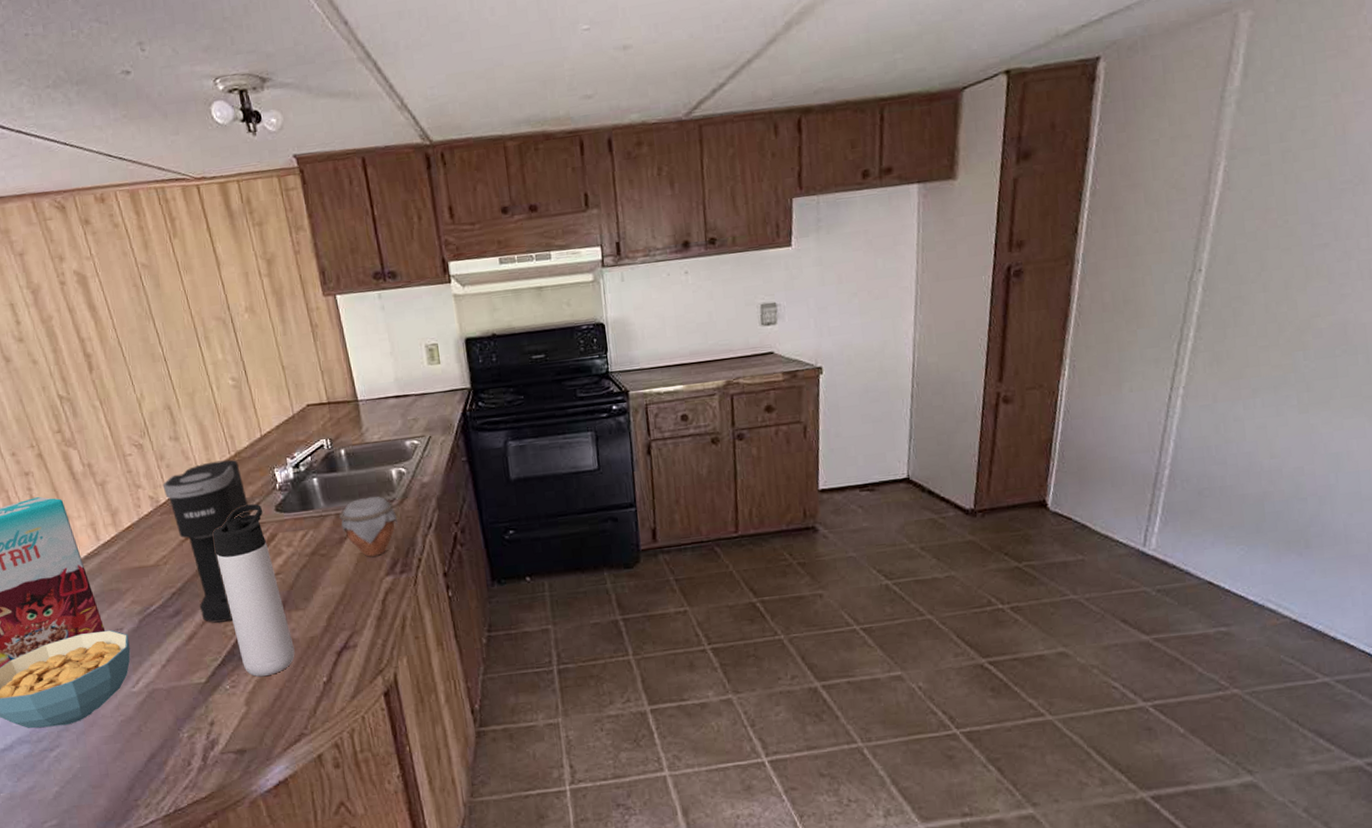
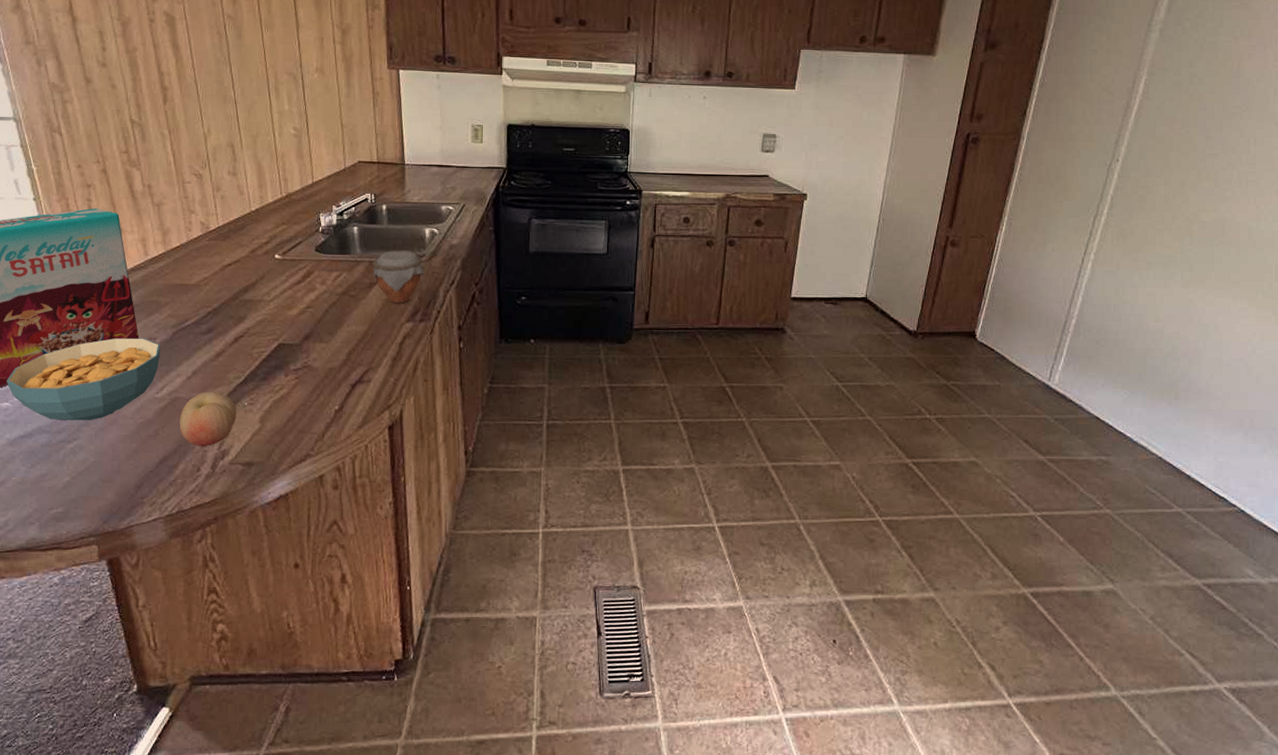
fruit: none [160,678,220,739] -> present [179,392,237,447]
coffee maker: present [162,459,252,623] -> none [215,199,293,344]
thermos bottle: present [212,504,295,677] -> none [254,242,313,399]

